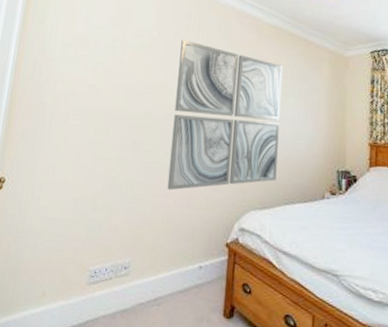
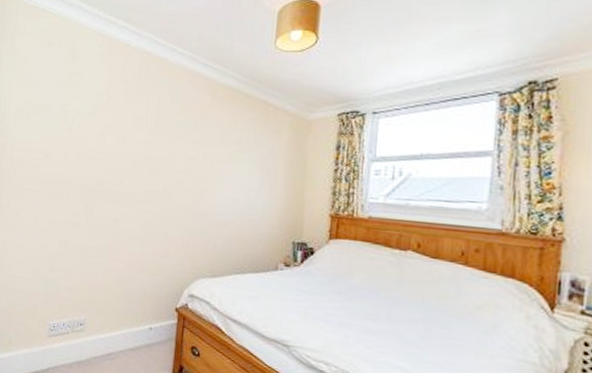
wall art: present [167,39,283,191] -> none [118,103,238,256]

